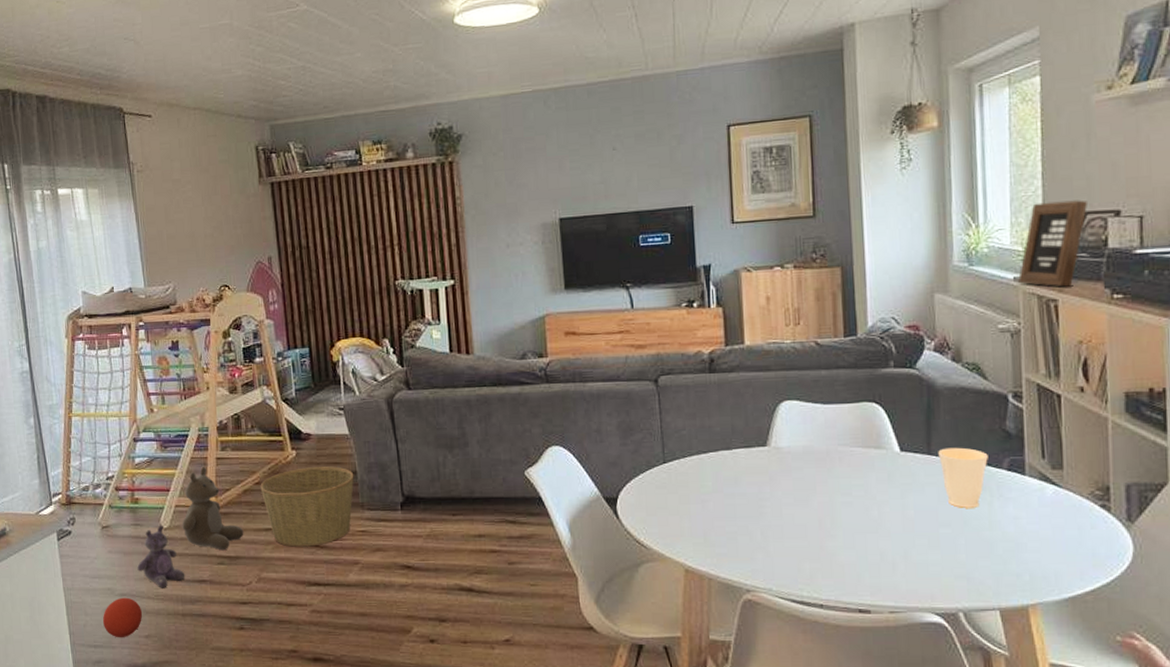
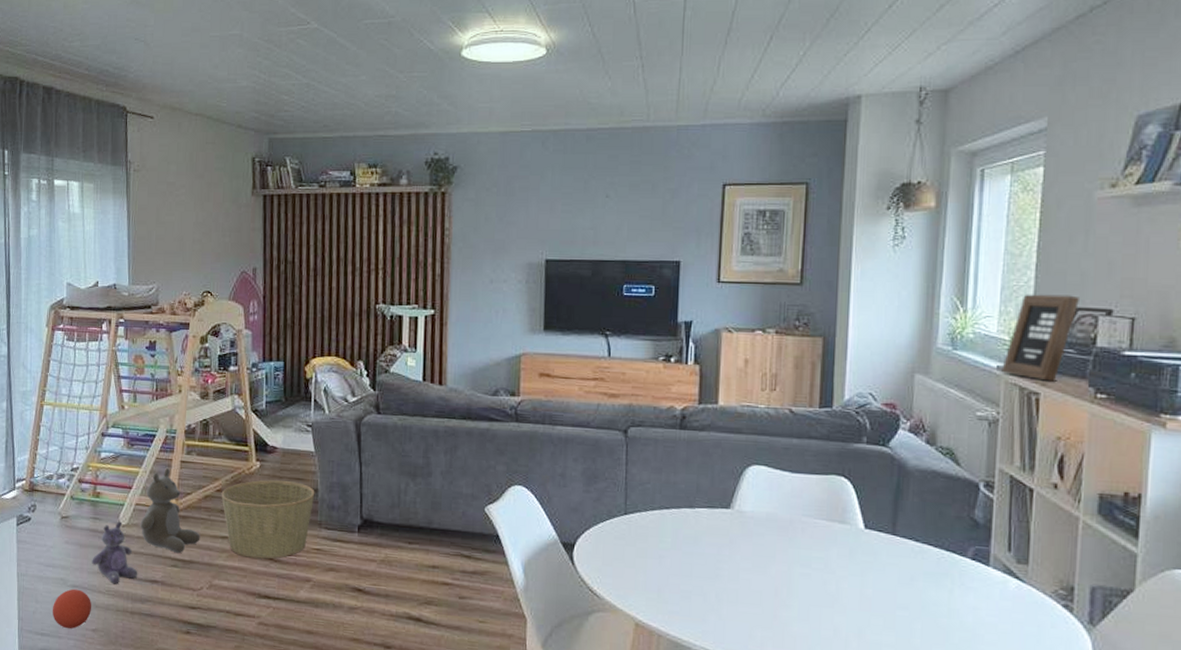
cup: present [938,447,988,508] -> none [903,530,953,594]

